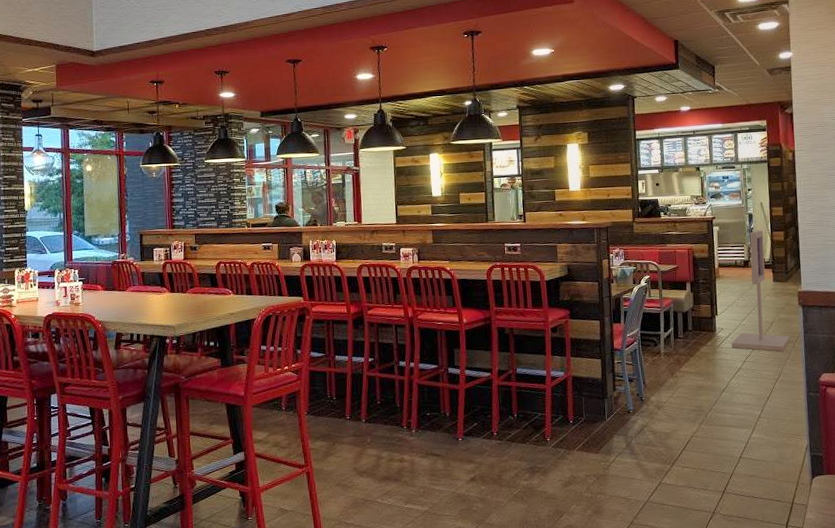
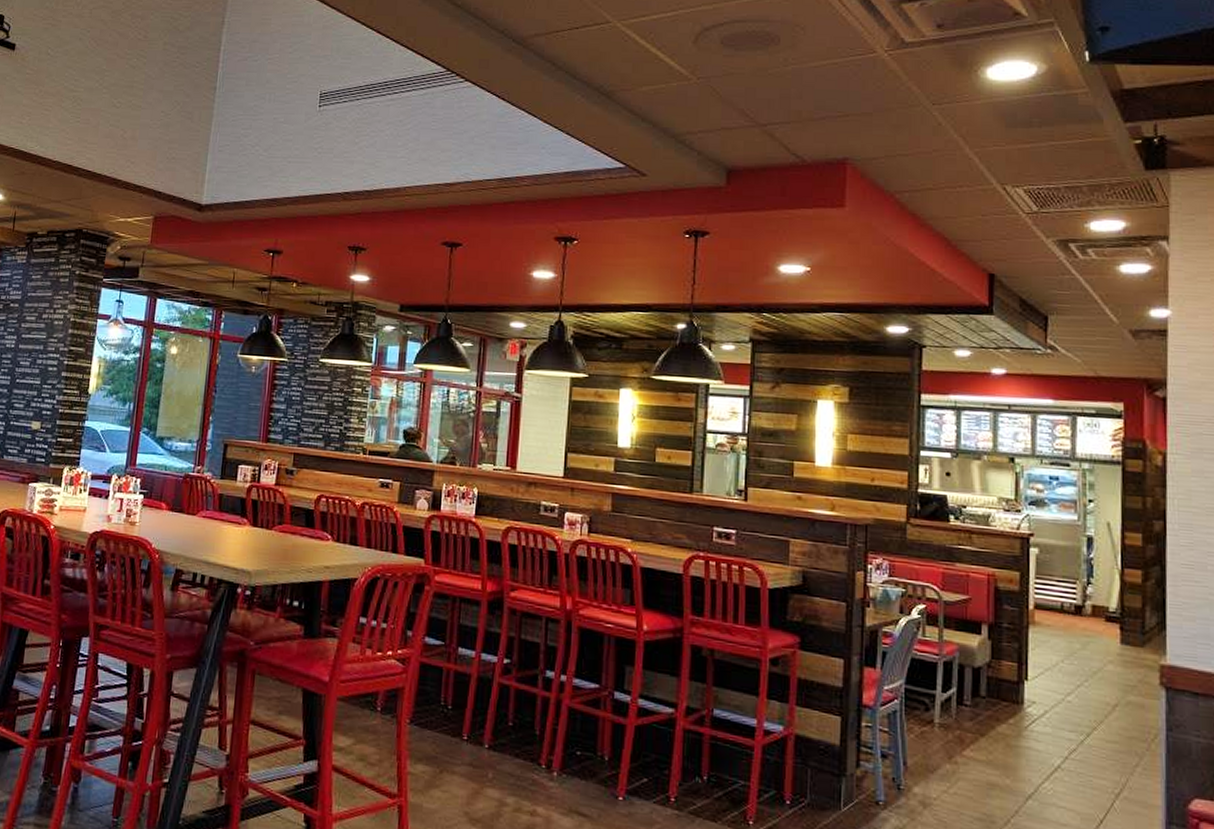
sign stand: present [731,230,790,352] -> none [1047,562,1142,753]

